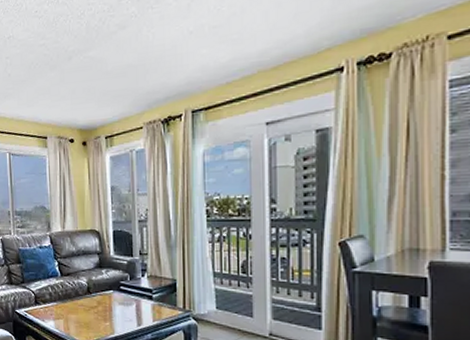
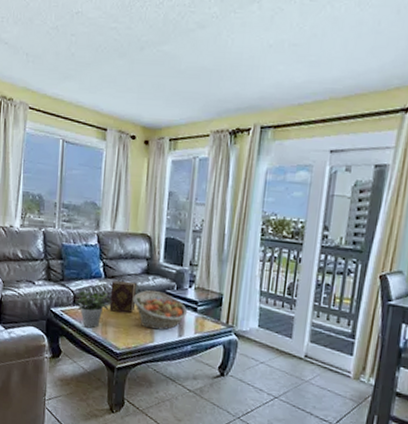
potted plant: none [36,289,71,326] -> present [75,290,112,328]
diary: none [67,277,93,308] -> present [109,280,137,314]
fruit basket: none [89,284,144,321] -> present [132,290,188,330]

